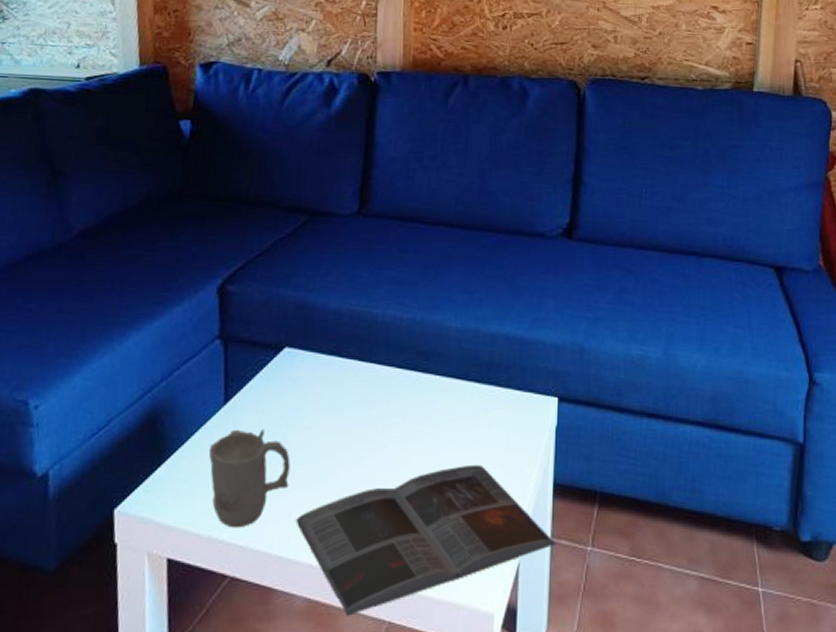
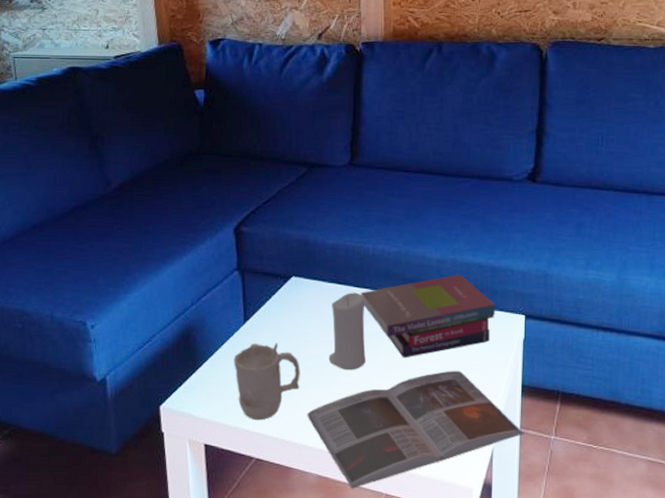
candle: none [324,367,372,465] -> present [328,292,366,371]
books: none [366,347,525,450] -> present [361,274,496,358]

